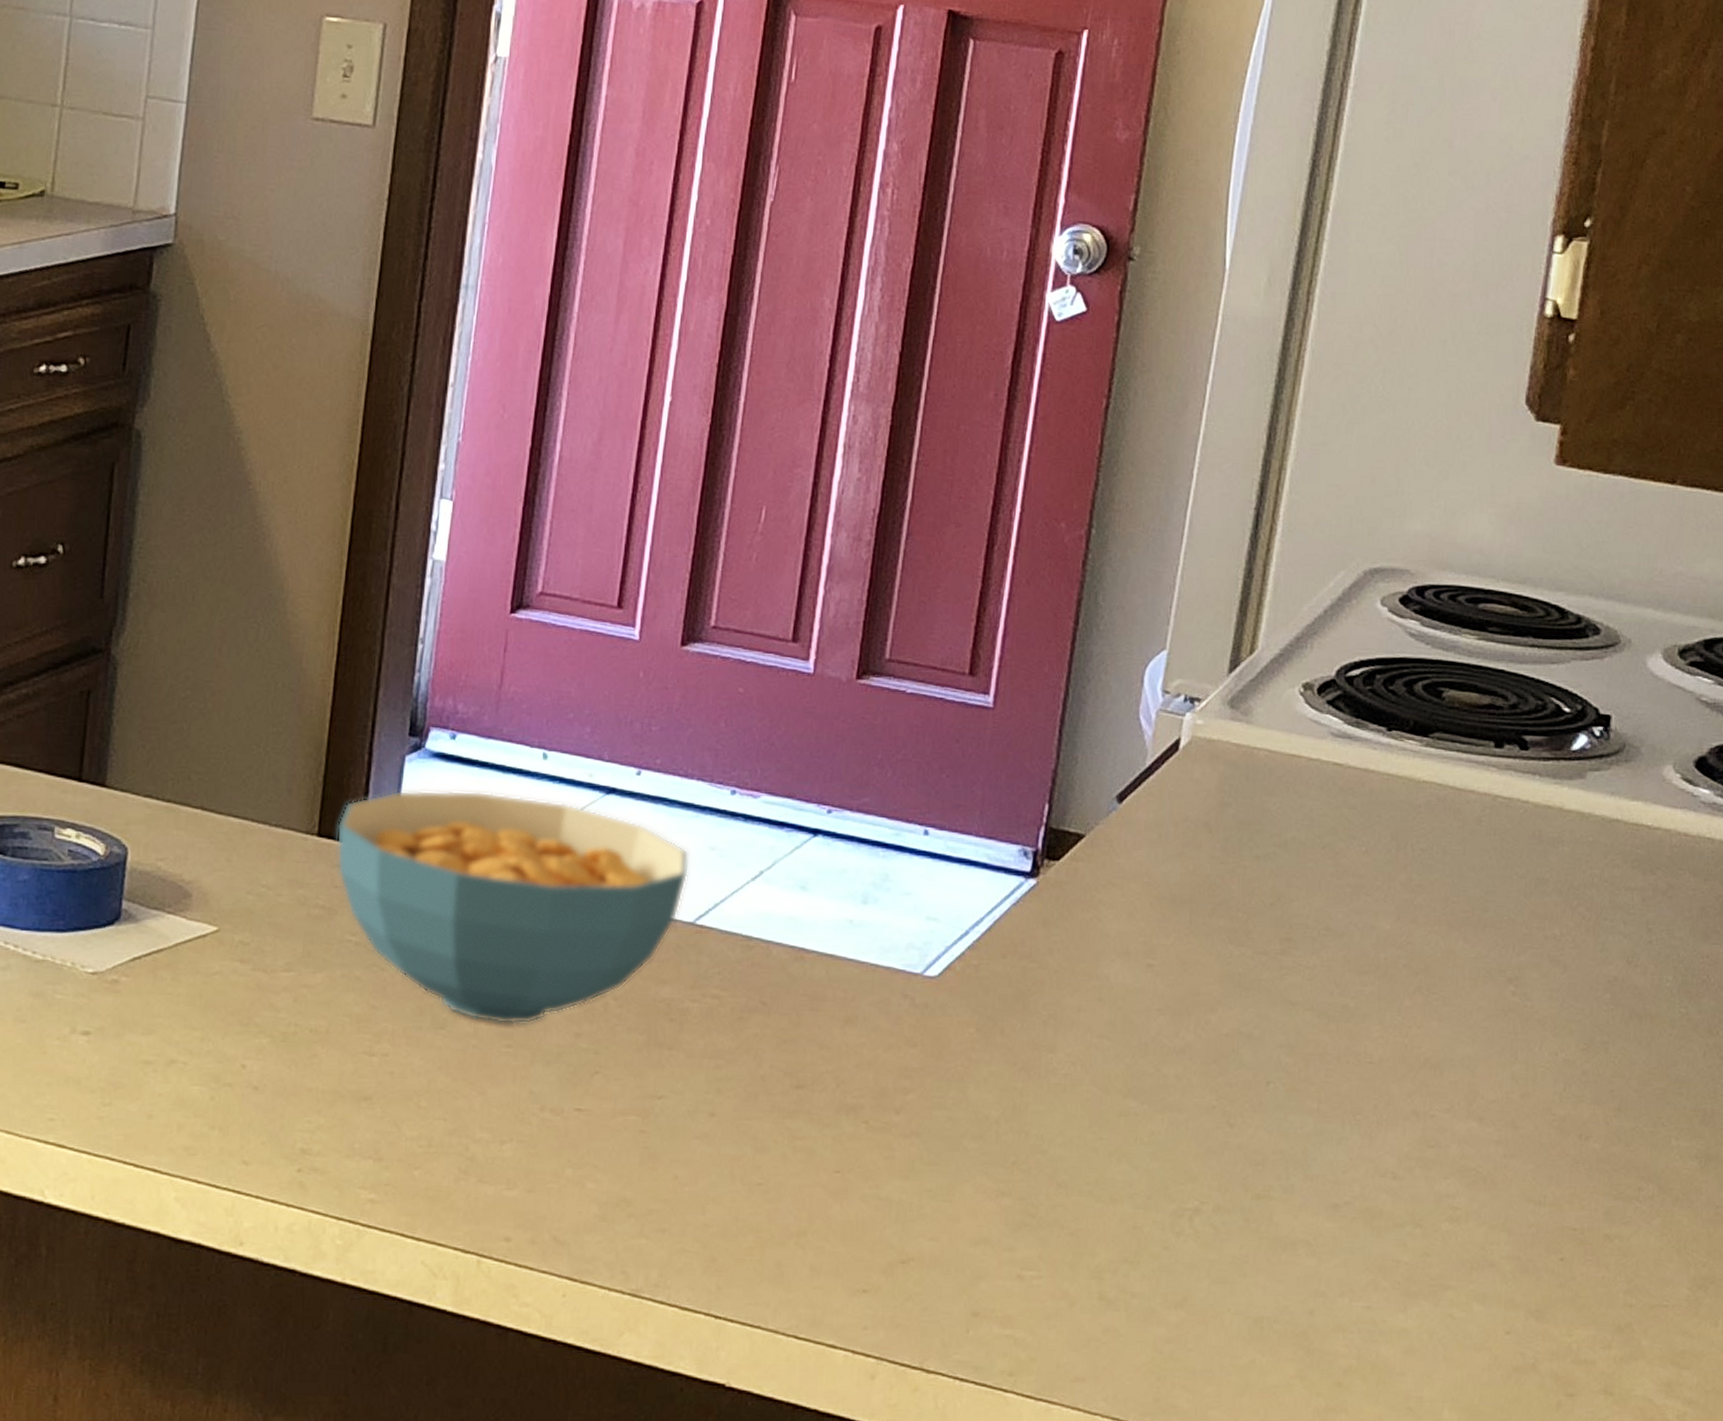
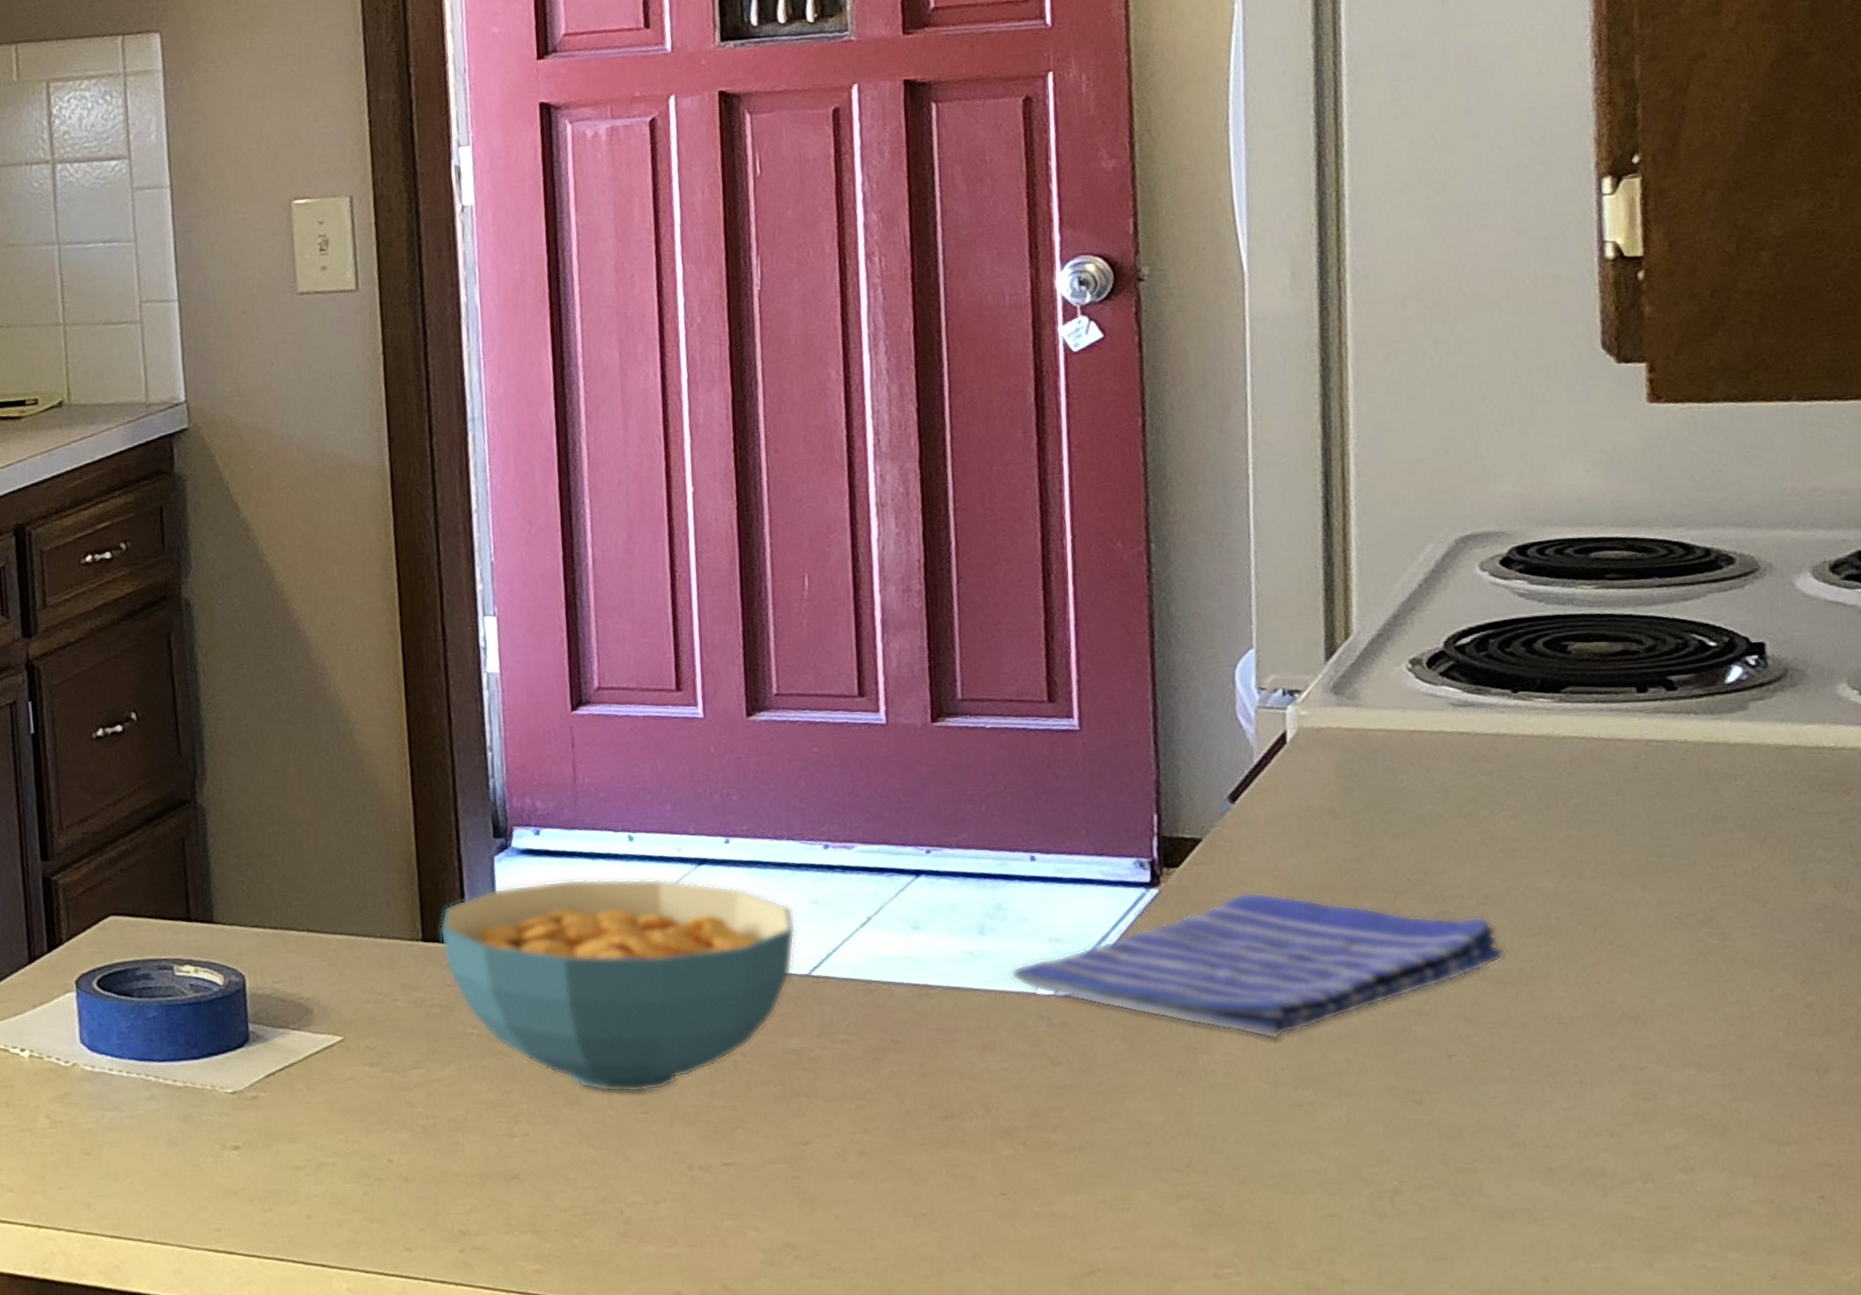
dish towel: none [884,895,1334,1047] -> present [1010,892,1505,1040]

